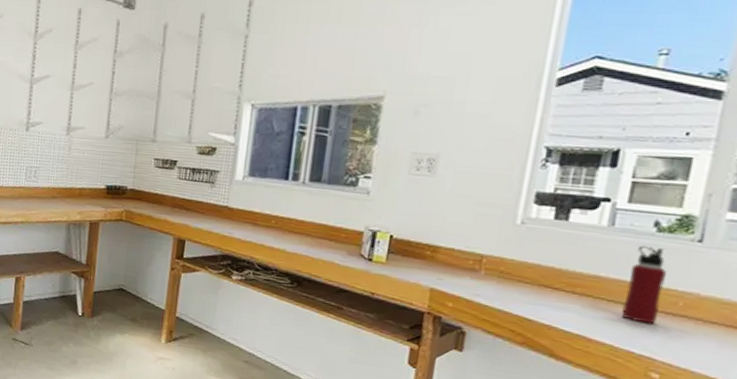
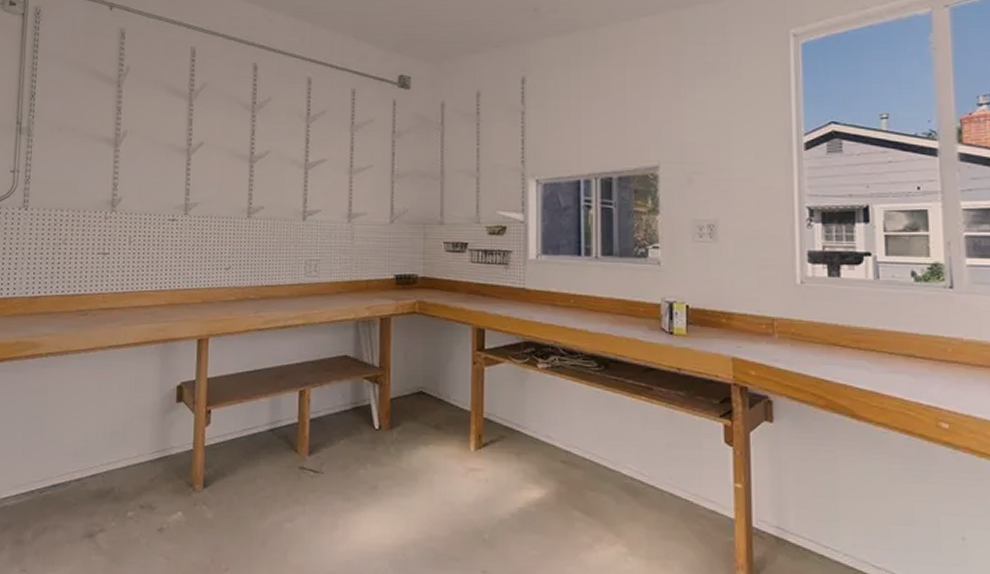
water bottle: present [621,245,667,325] -> none [901,295,933,373]

